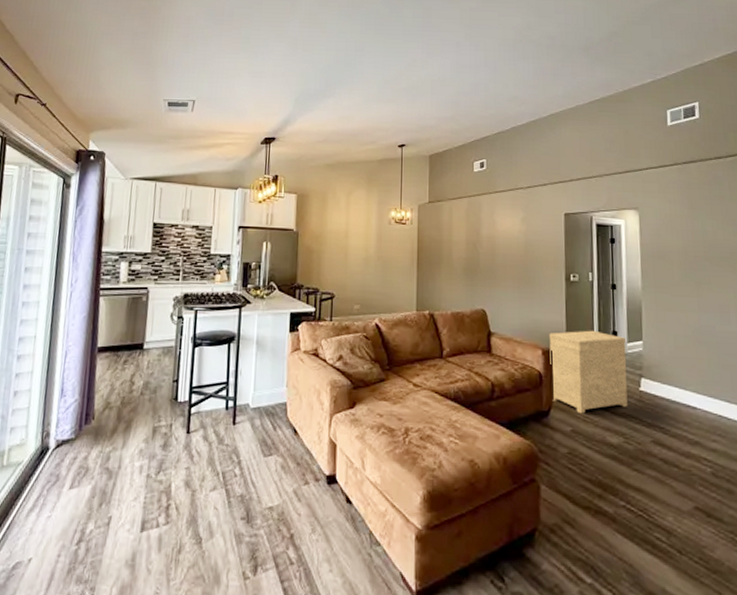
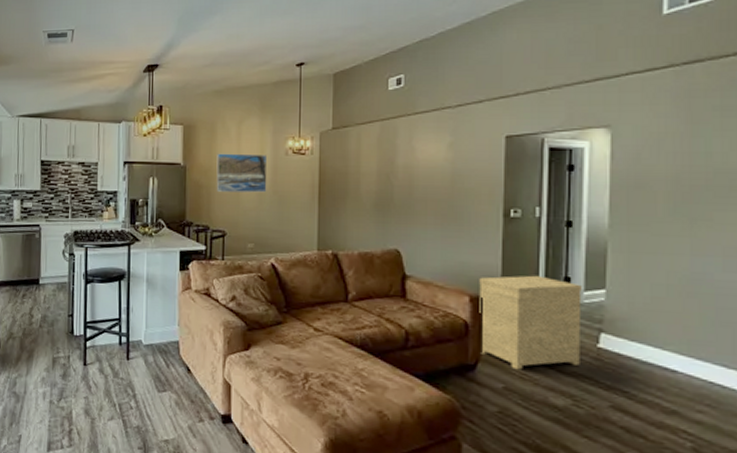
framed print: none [326,221,373,258] -> present [216,153,268,193]

